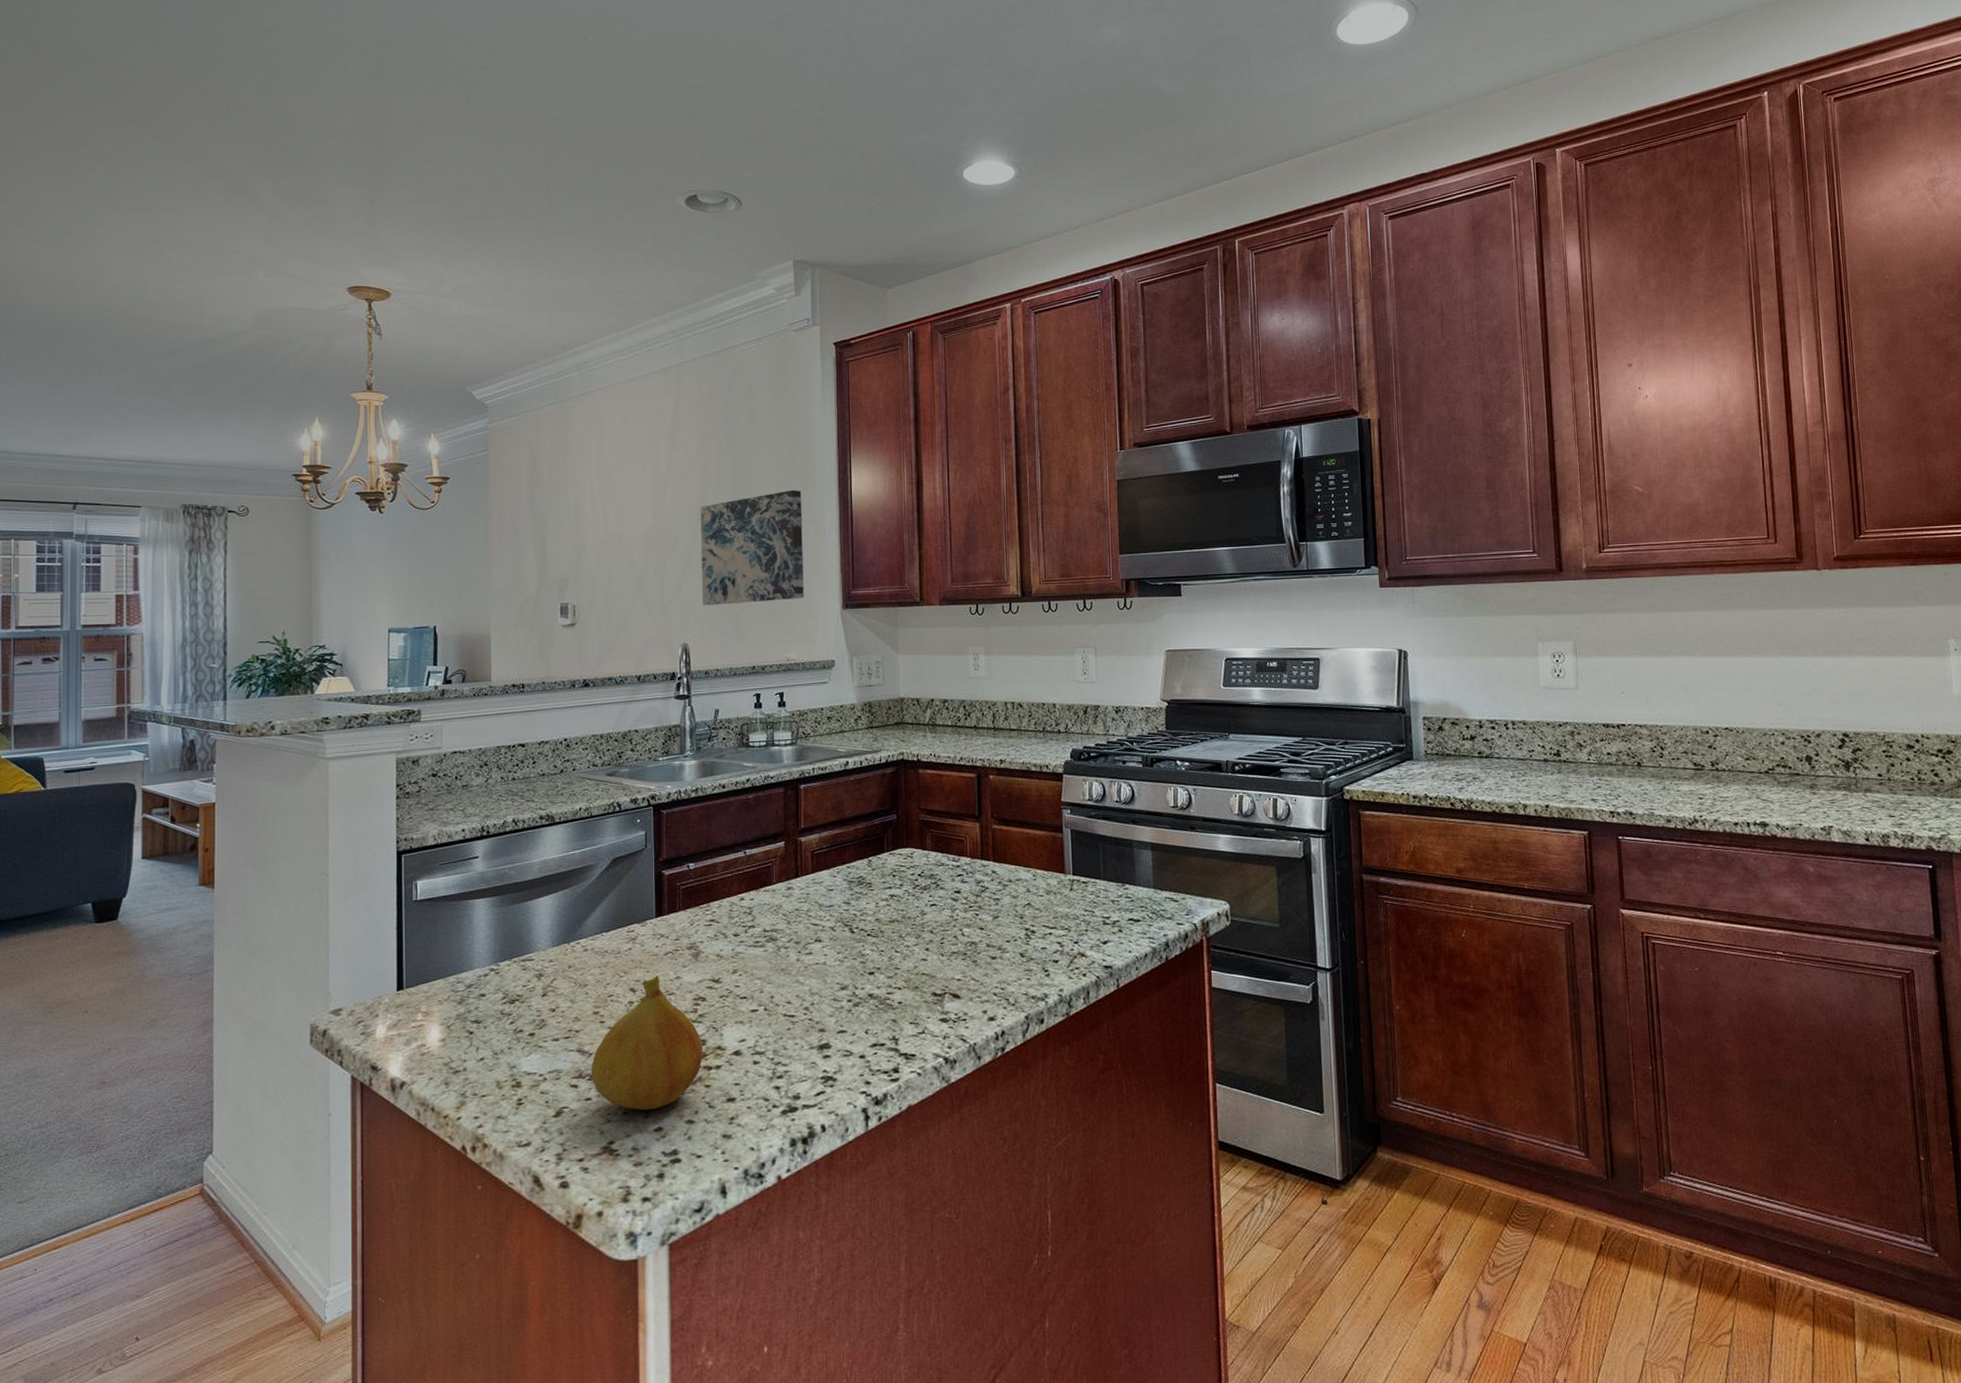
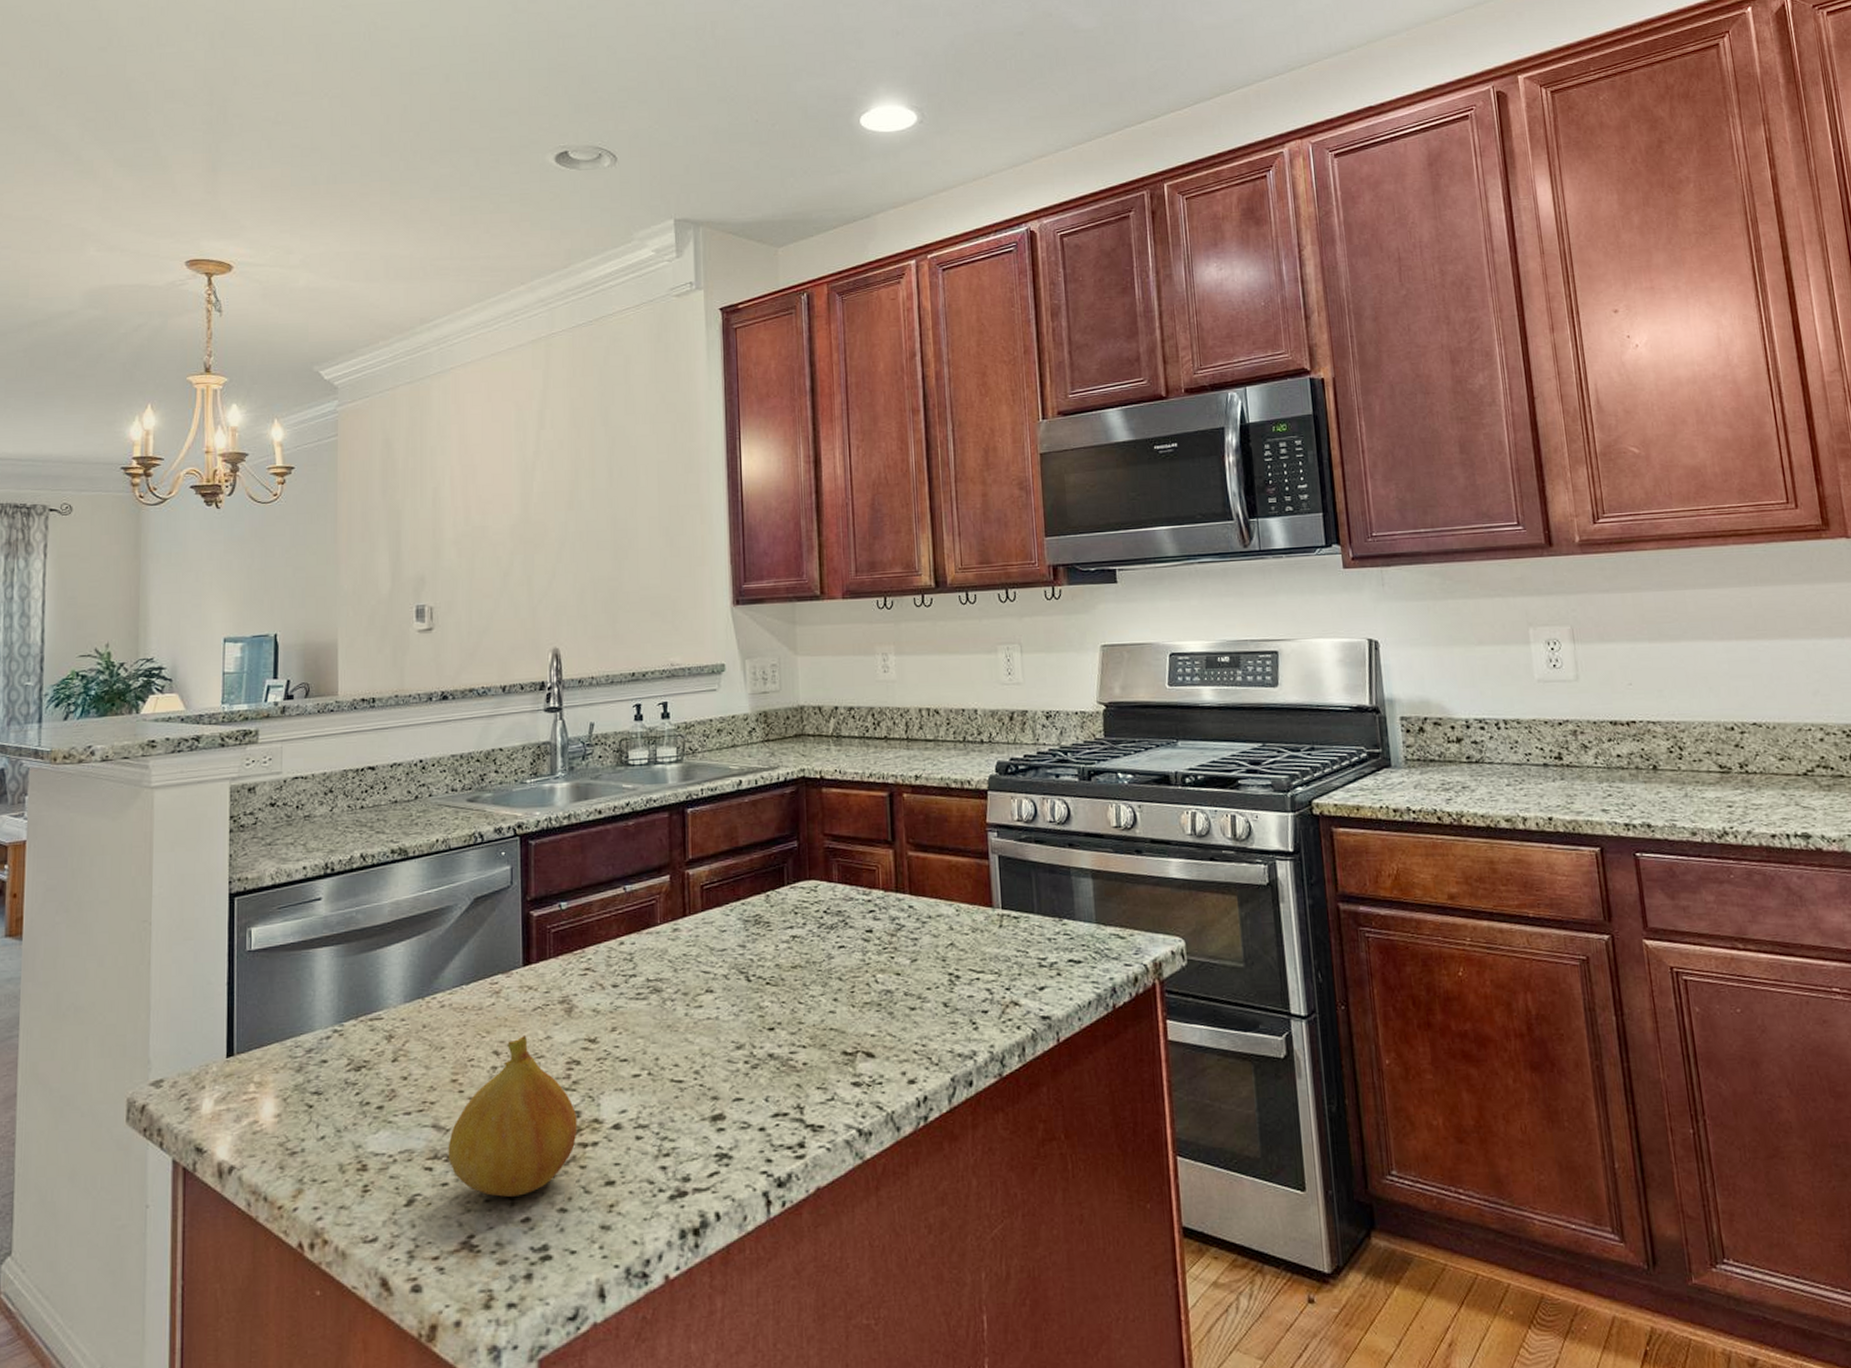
wall art: present [700,489,804,605] -> none [572,471,689,605]

